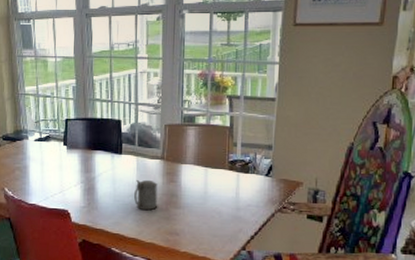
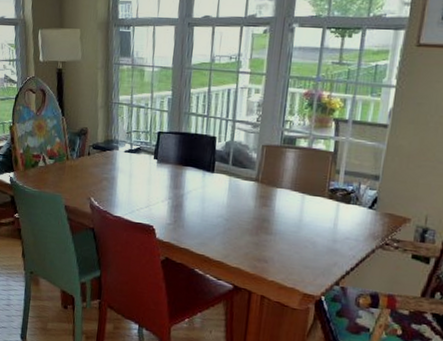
beer stein: present [134,179,158,211] -> none [223,201,249,234]

